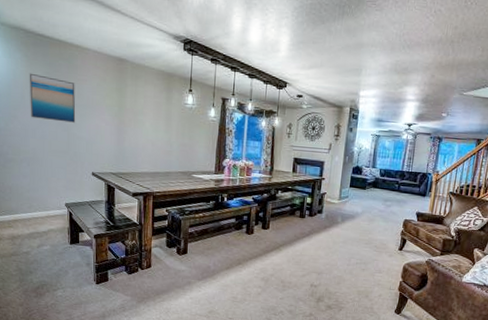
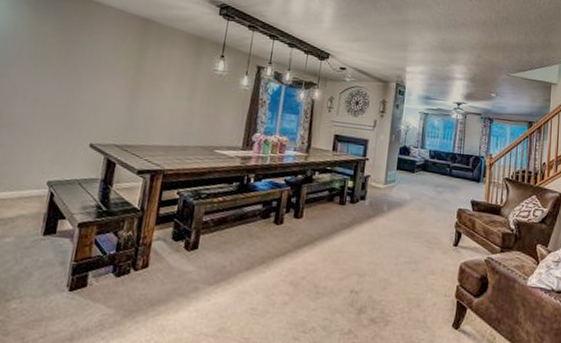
wall art: present [29,73,76,123] -> none [25,27,88,85]

